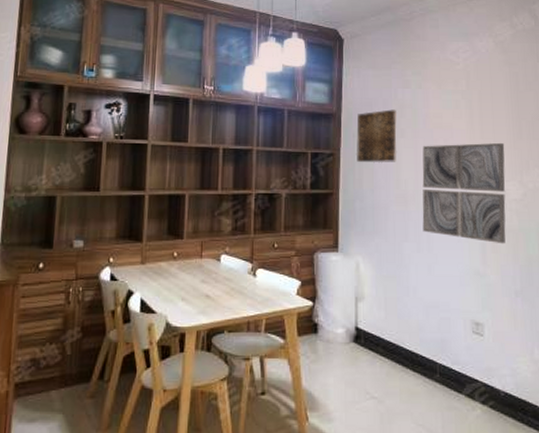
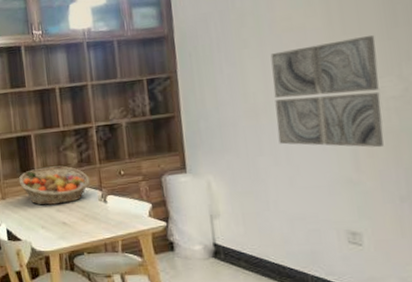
fruit basket: none [164,231,243,274] -> present [18,165,91,205]
wall art: present [355,109,397,163] -> none [192,20,241,81]

